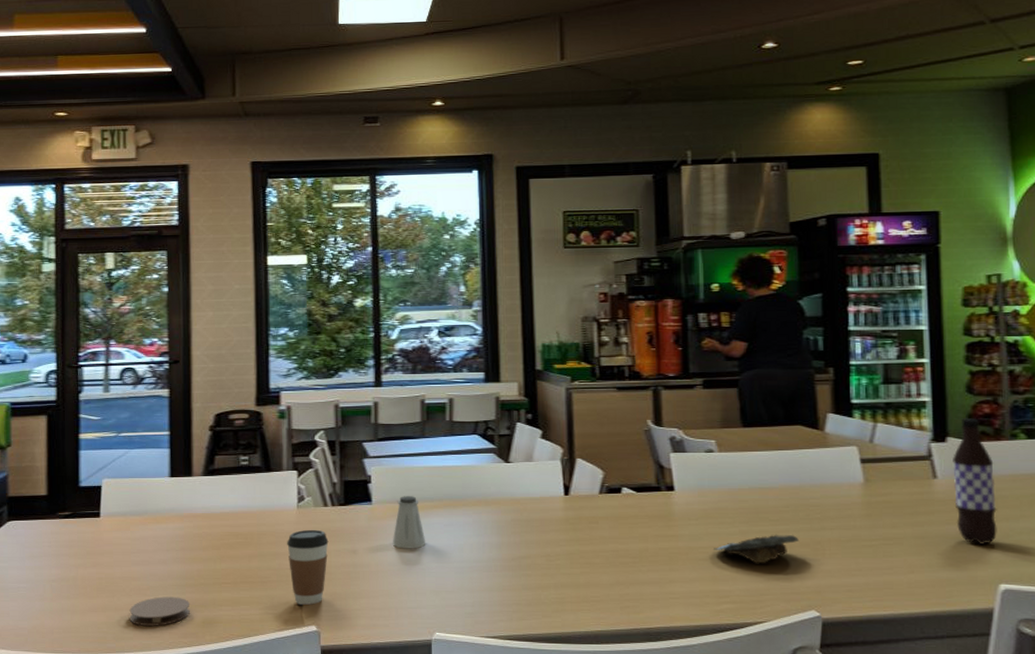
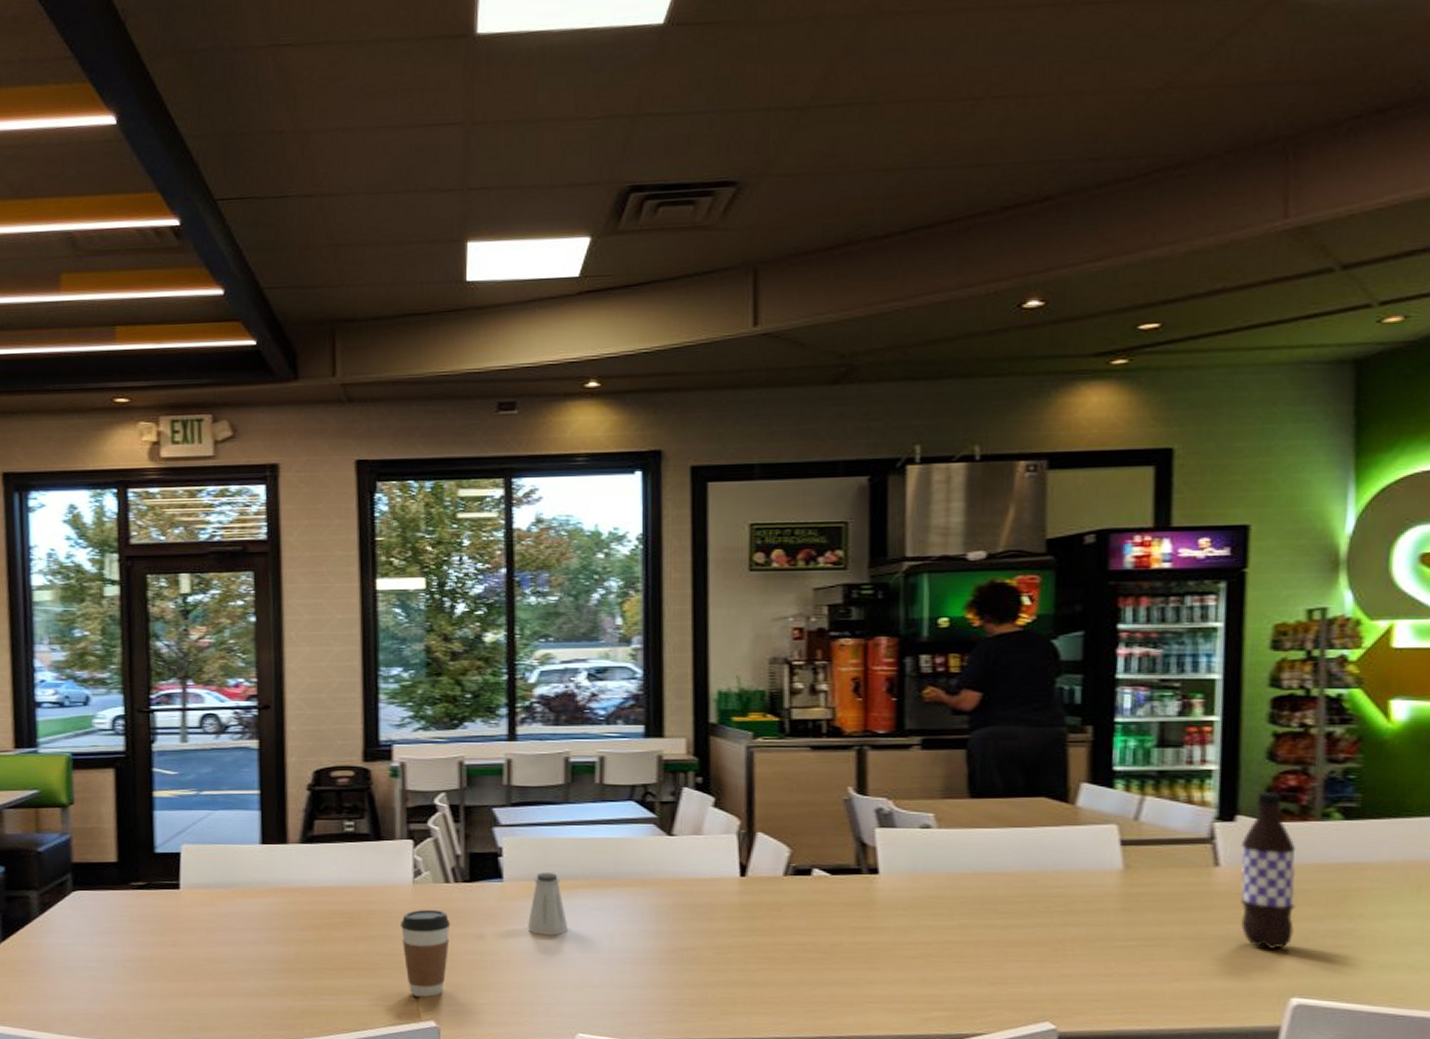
coaster: present [129,596,190,626] -> none [216,982,286,1016]
sandwich: present [714,534,800,564] -> none [925,929,1036,965]

